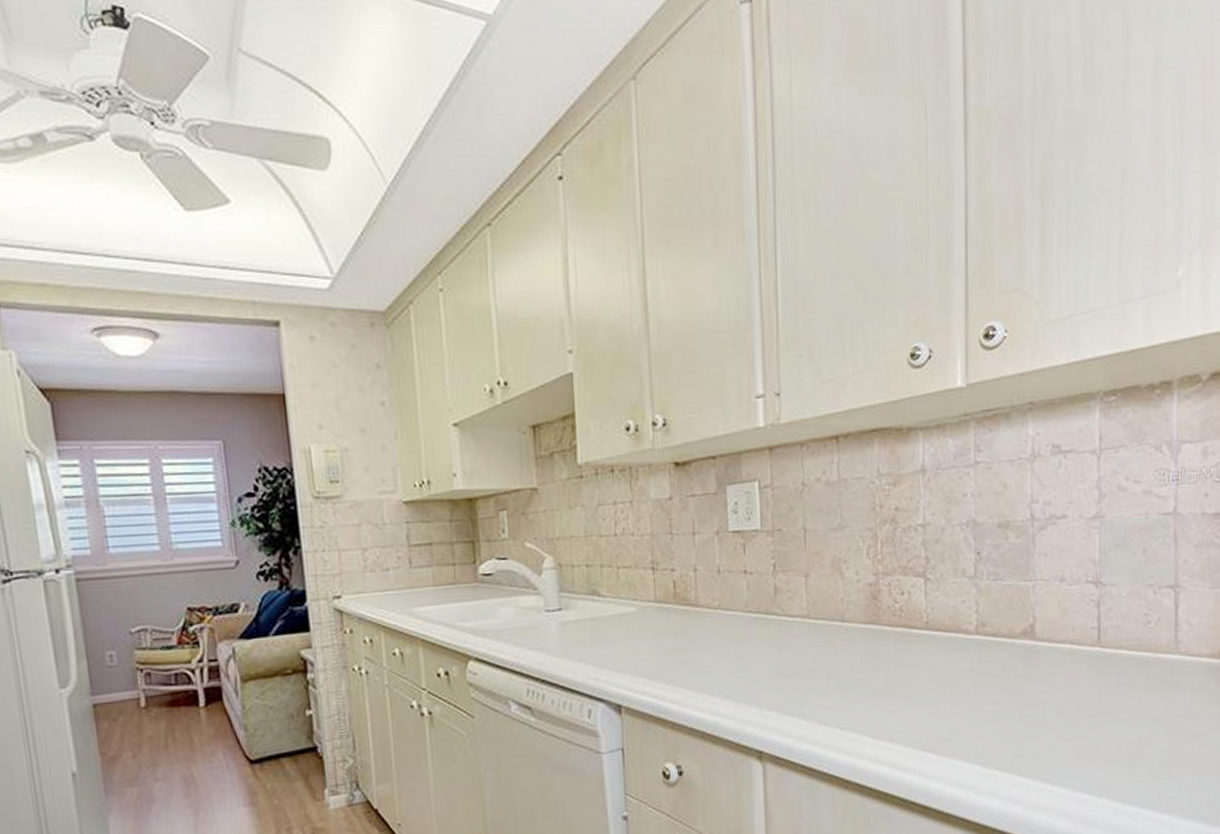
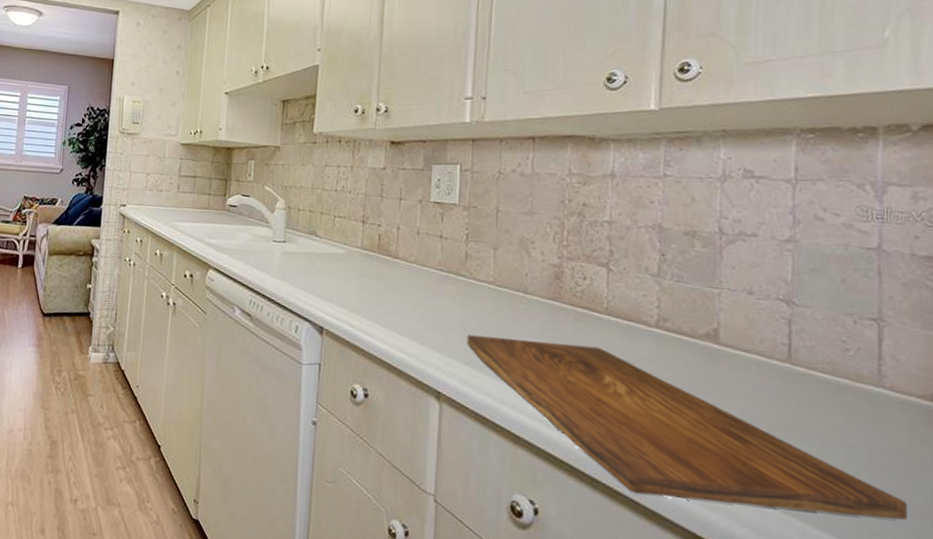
cutting board: none [785,666,1199,812] -> present [467,334,907,520]

